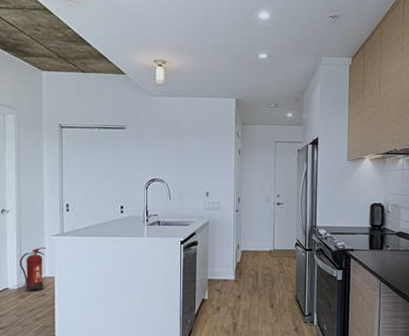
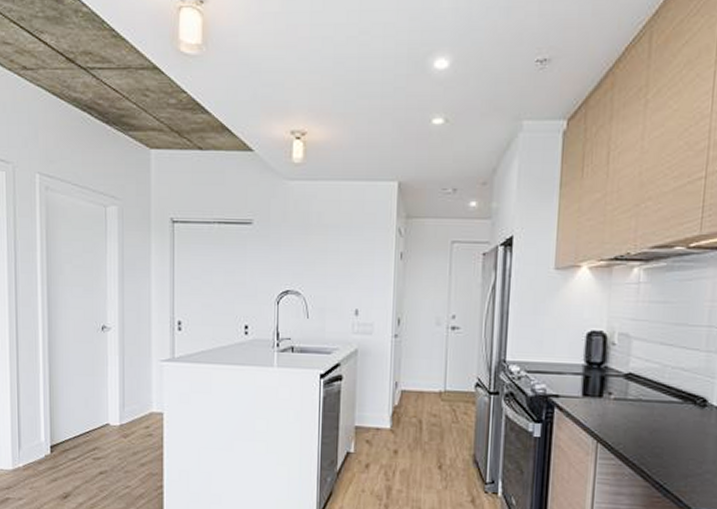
fire extinguisher: present [19,248,46,293] -> none [122,375,154,431]

